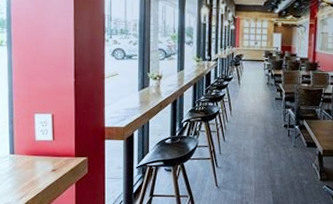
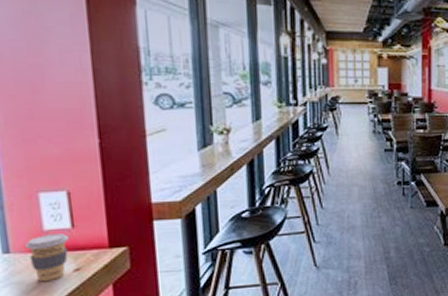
coffee cup: none [24,143,51,177] -> present [26,233,70,282]

